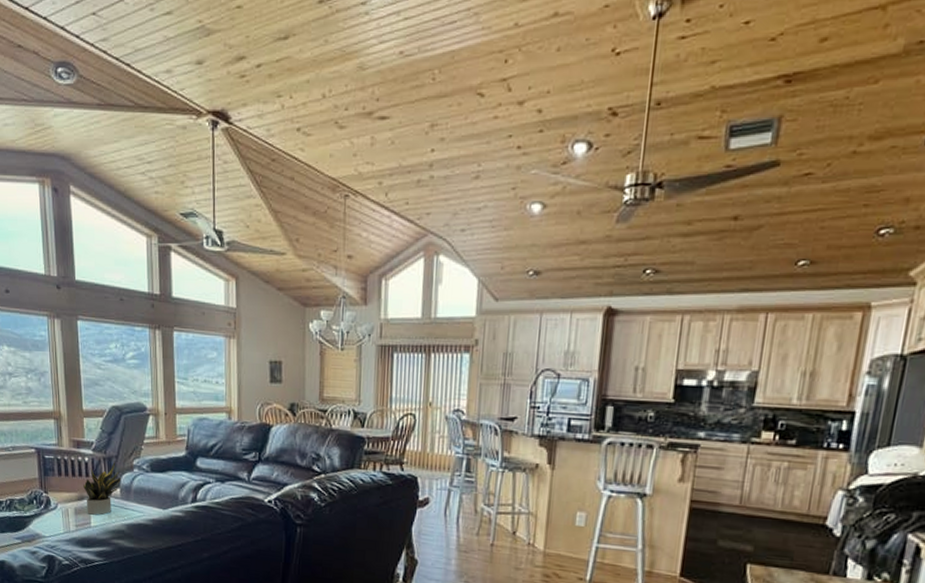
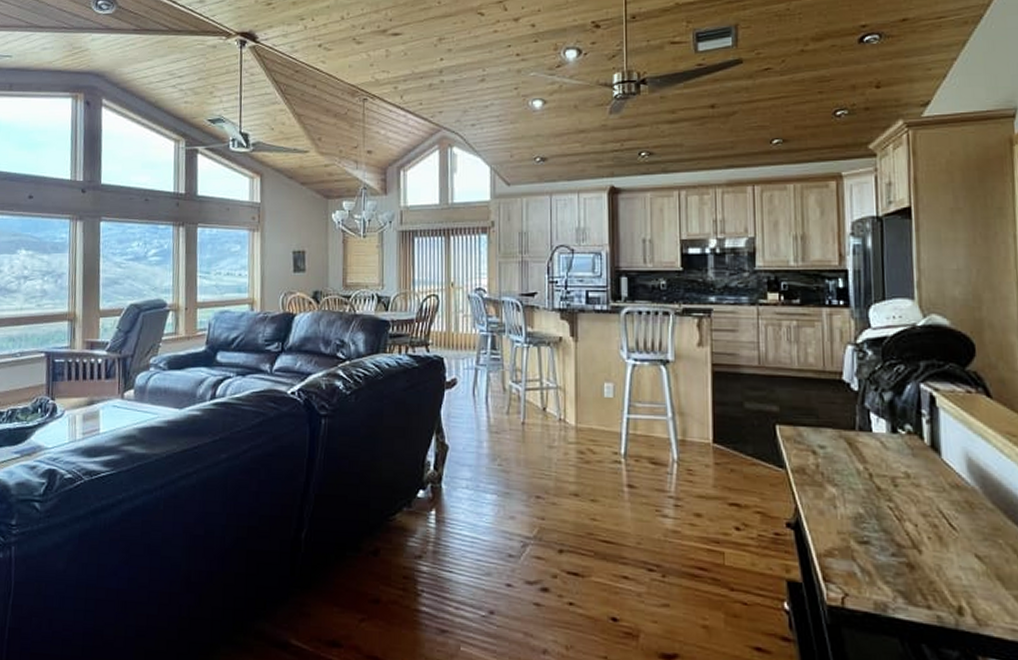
potted plant: present [83,460,121,516] -> none [94,360,135,420]

